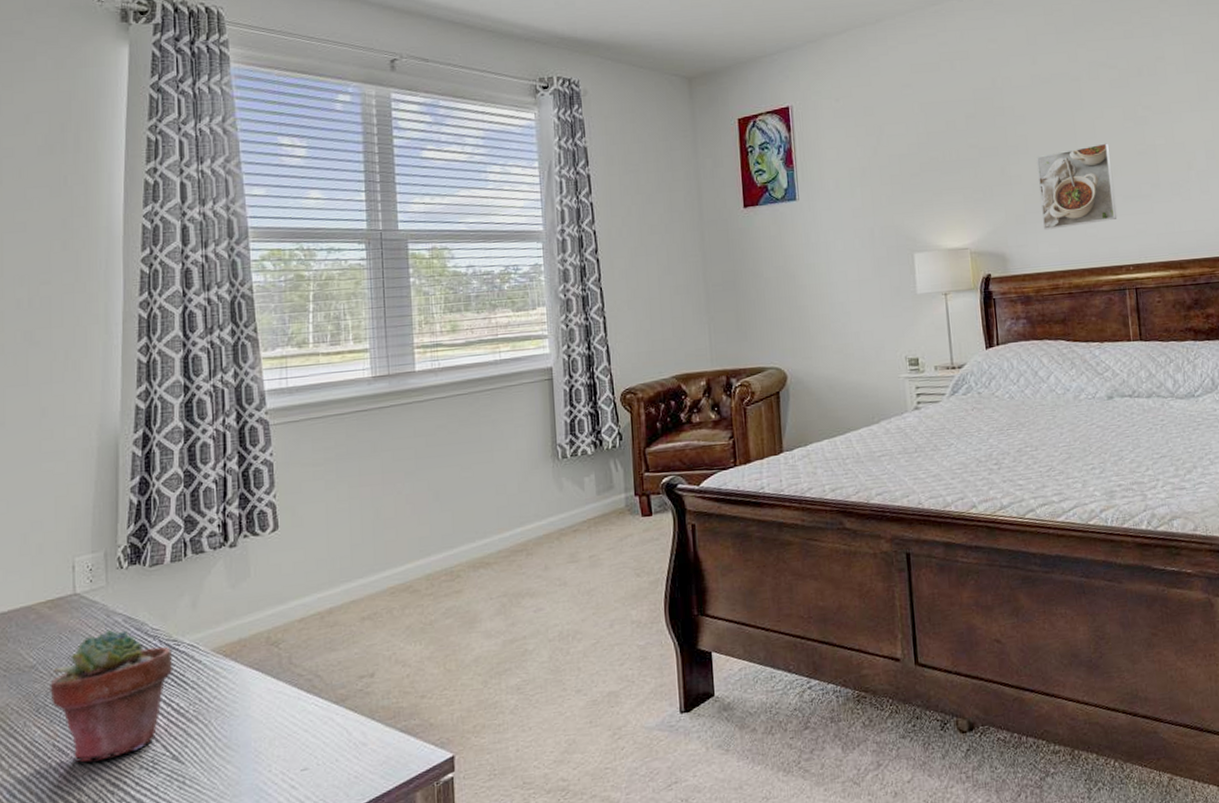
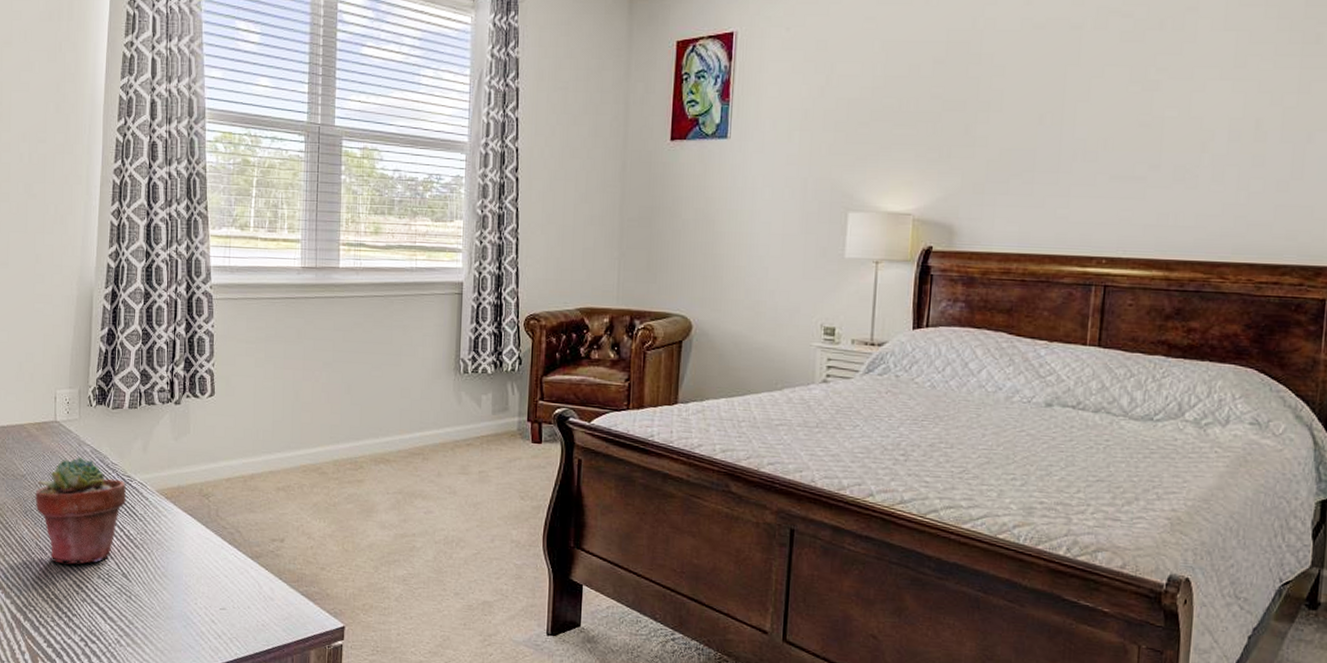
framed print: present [1036,143,1118,230] -> none [1003,109,1105,205]

